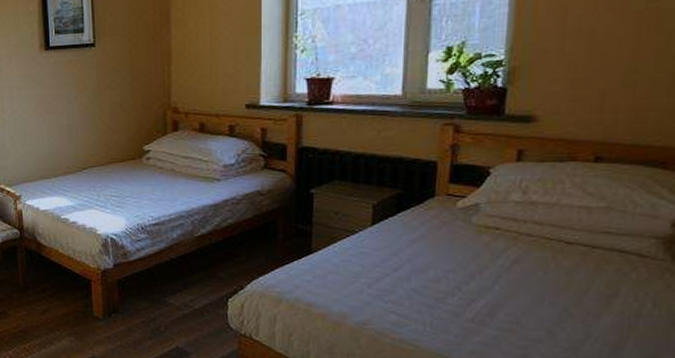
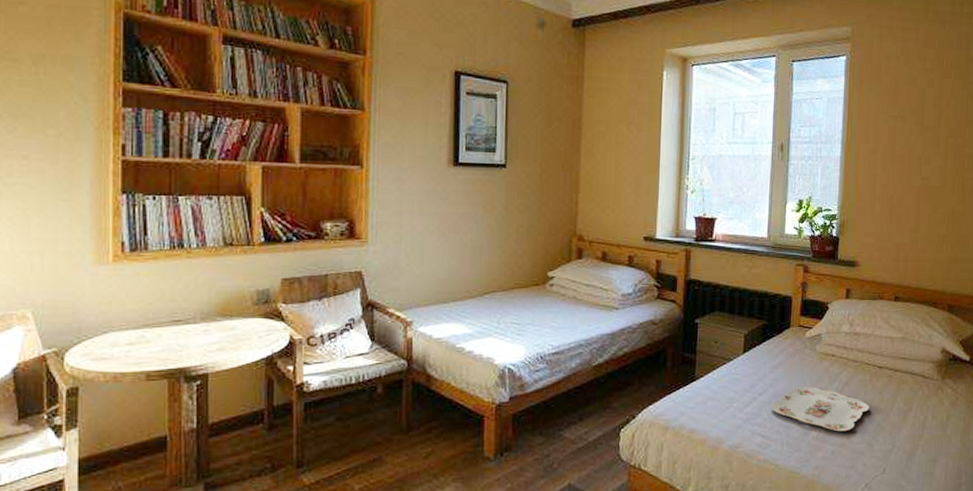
serving tray: none [409,261,551,316] -> present [771,385,870,432]

